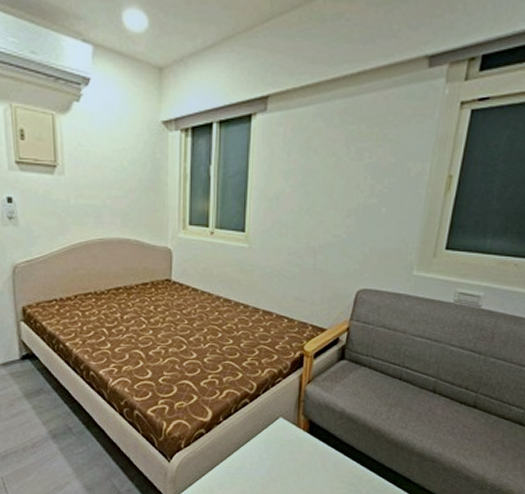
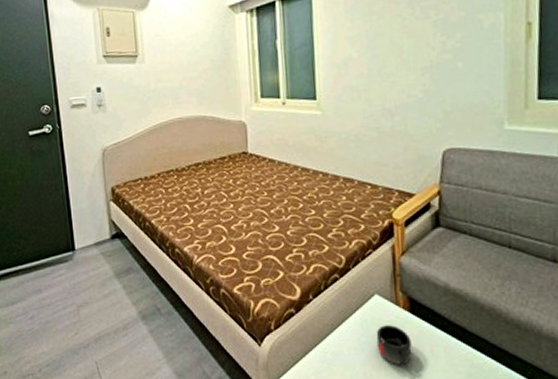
mug: none [276,444,307,479] -> present [376,325,412,367]

